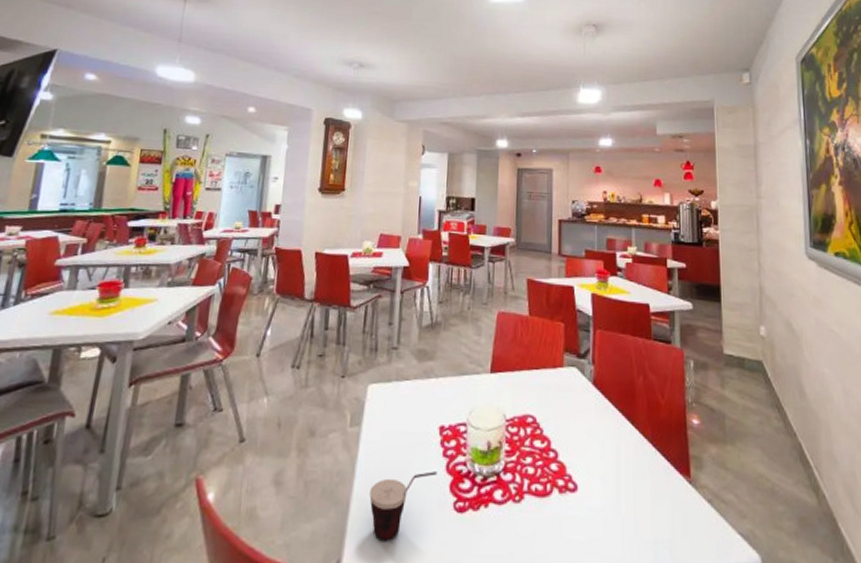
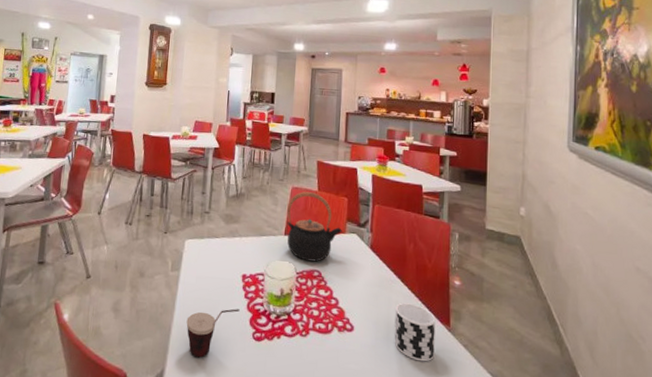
teapot: none [492,317,559,405] -> present [286,191,342,262]
cup: none [626,450,674,525] -> present [394,302,436,362]

